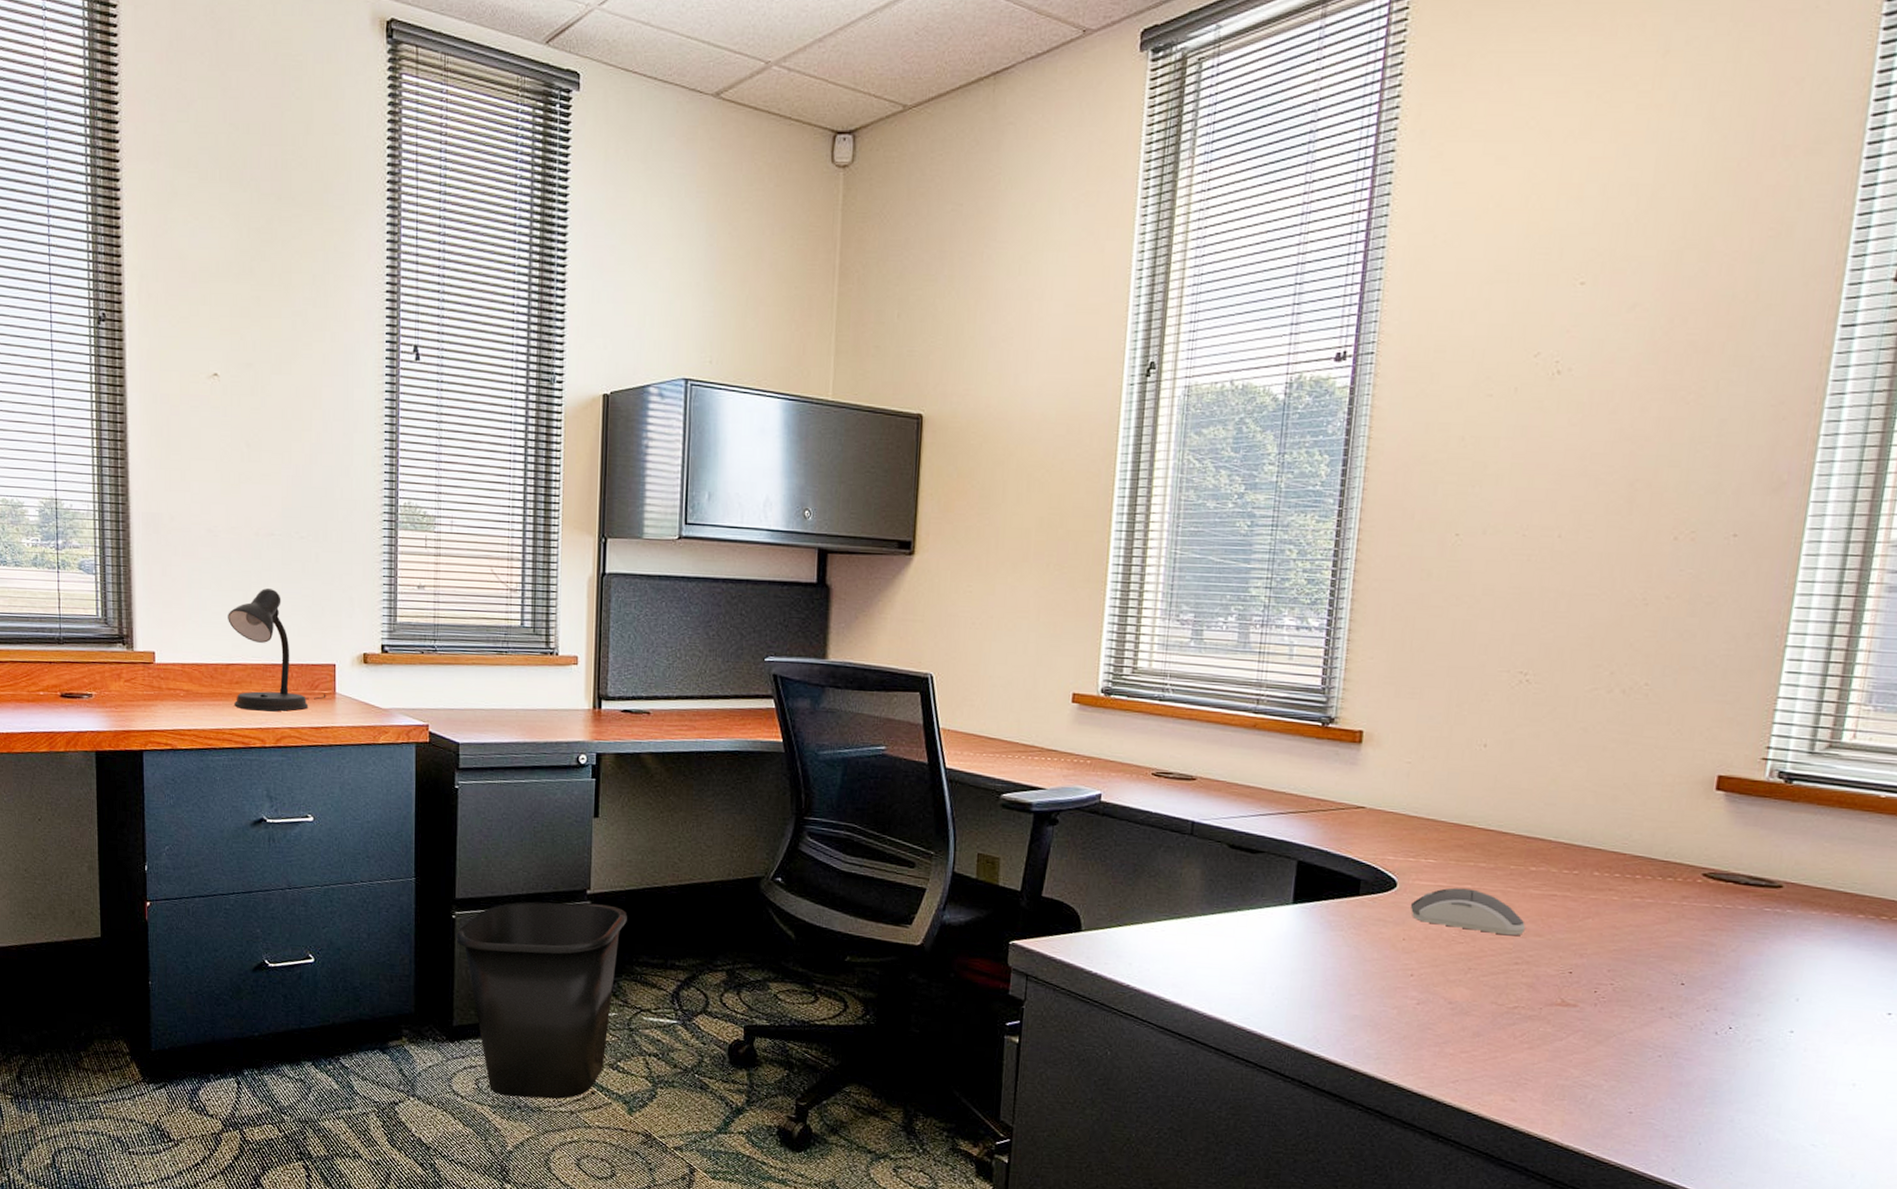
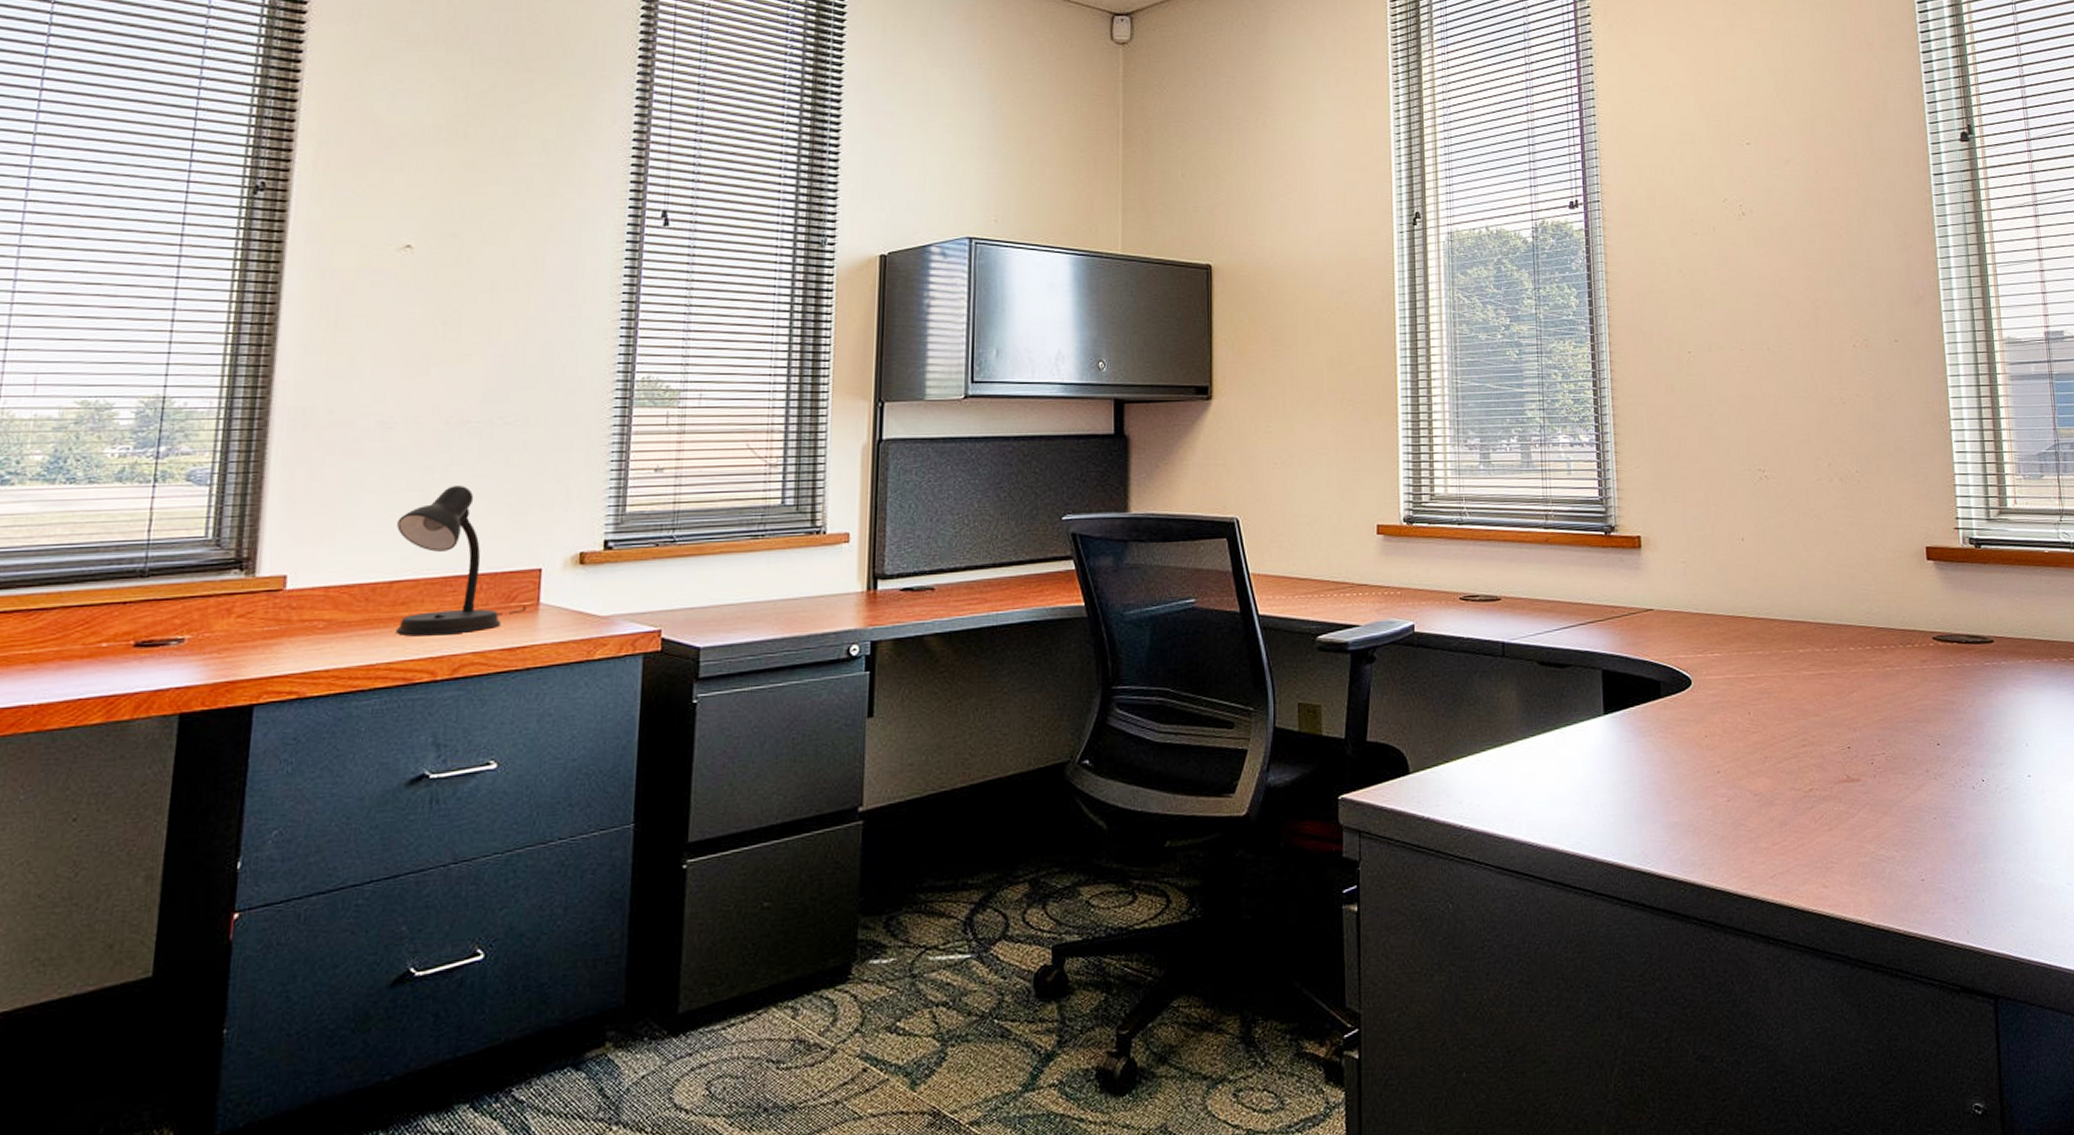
waste bin: present [456,901,627,1099] -> none [686,822,909,1098]
computer mouse: present [1410,887,1526,936] -> none [1706,677,1806,719]

